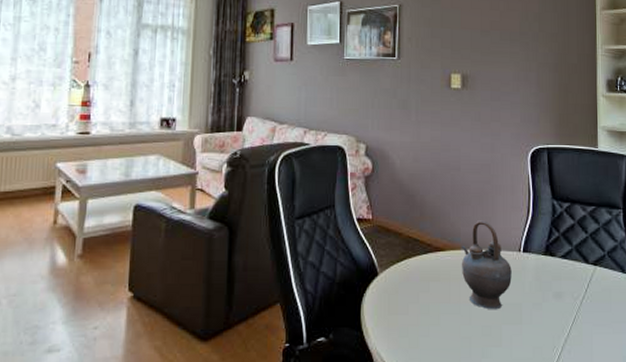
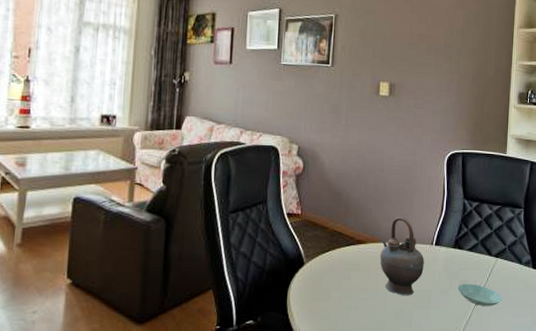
saucer: none [552,296,606,322] -> present [458,284,503,307]

